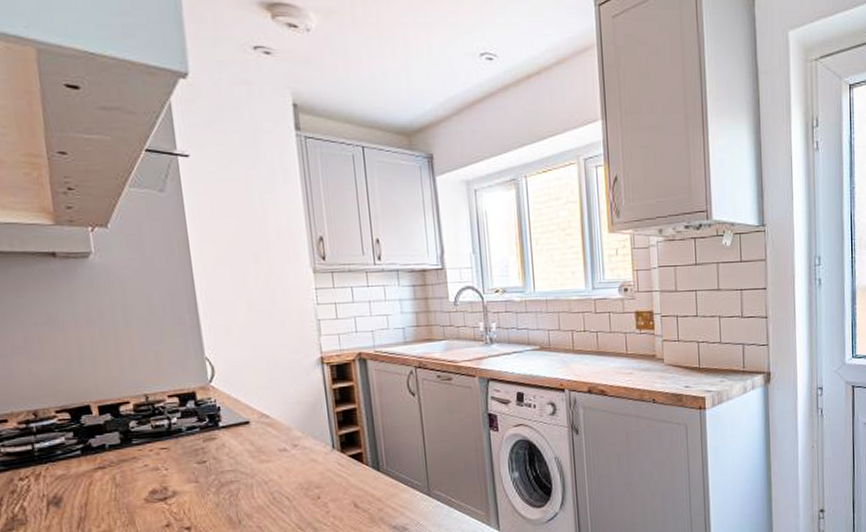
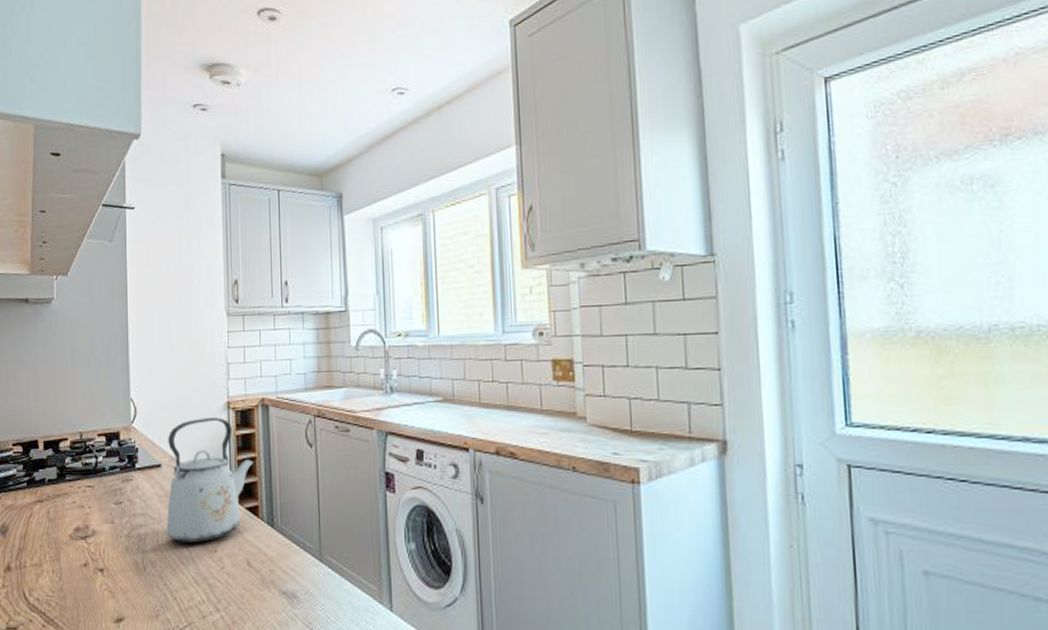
kettle: none [255,373,354,494] -> present [166,418,254,543]

